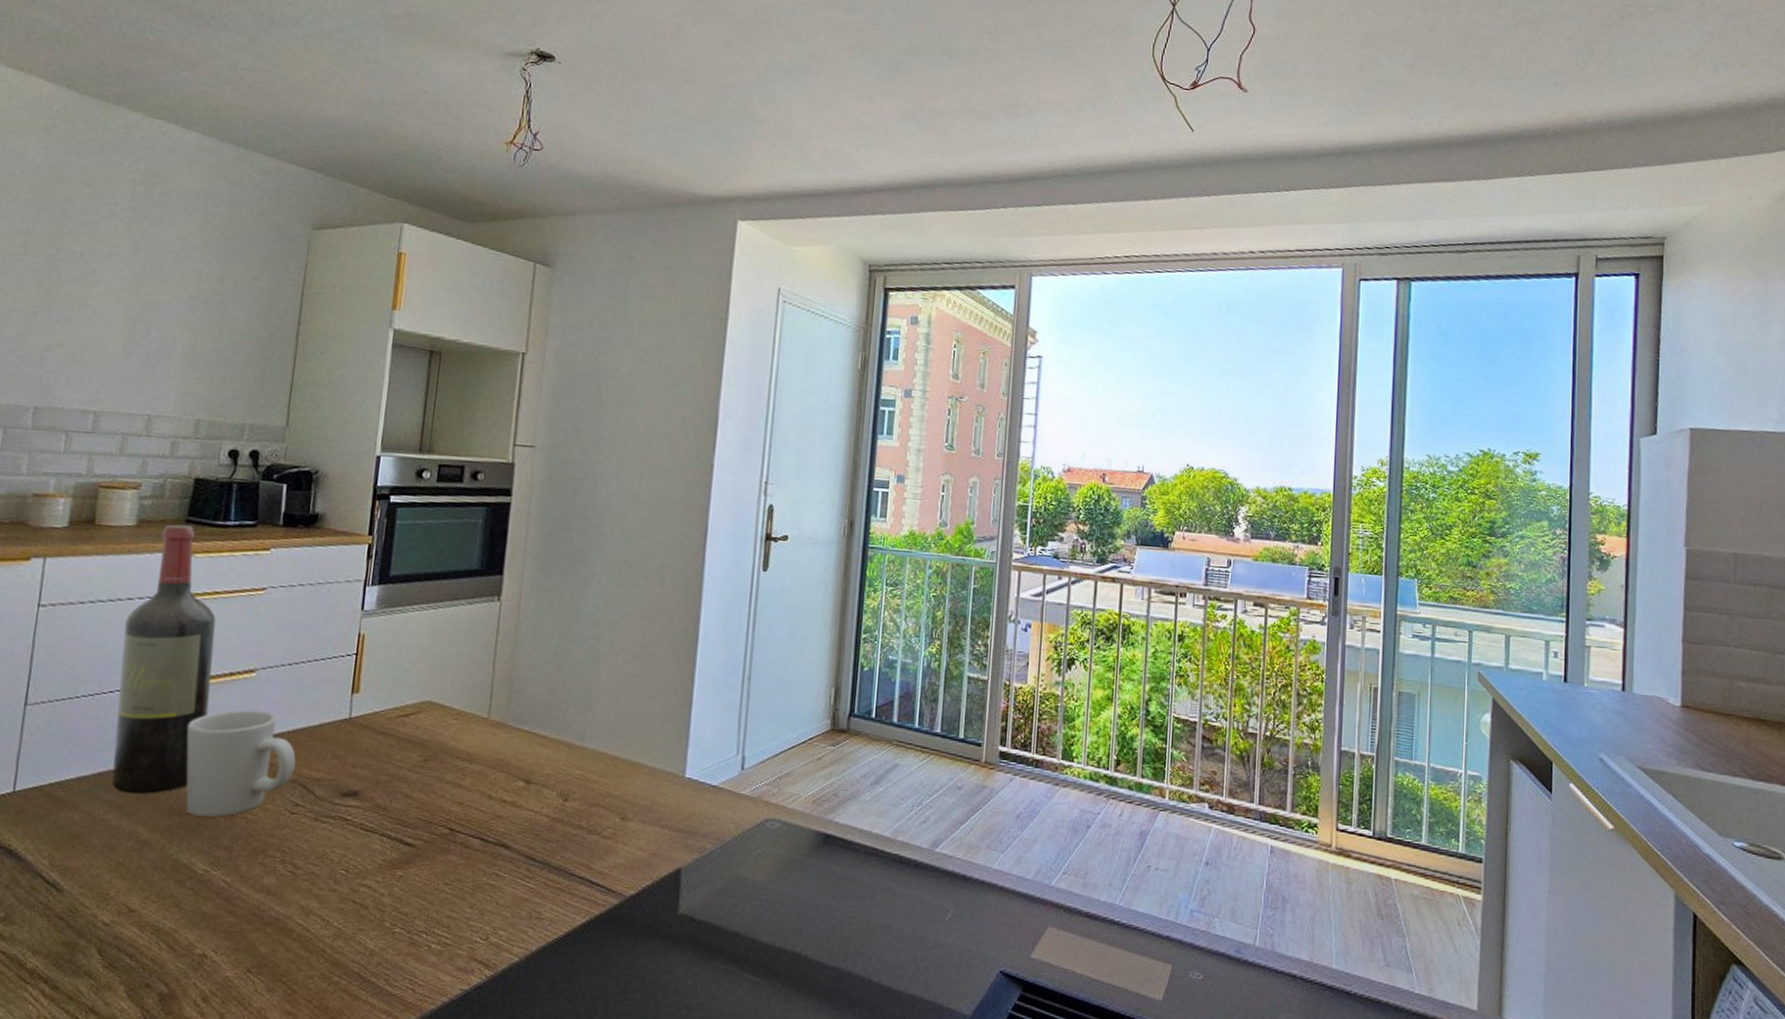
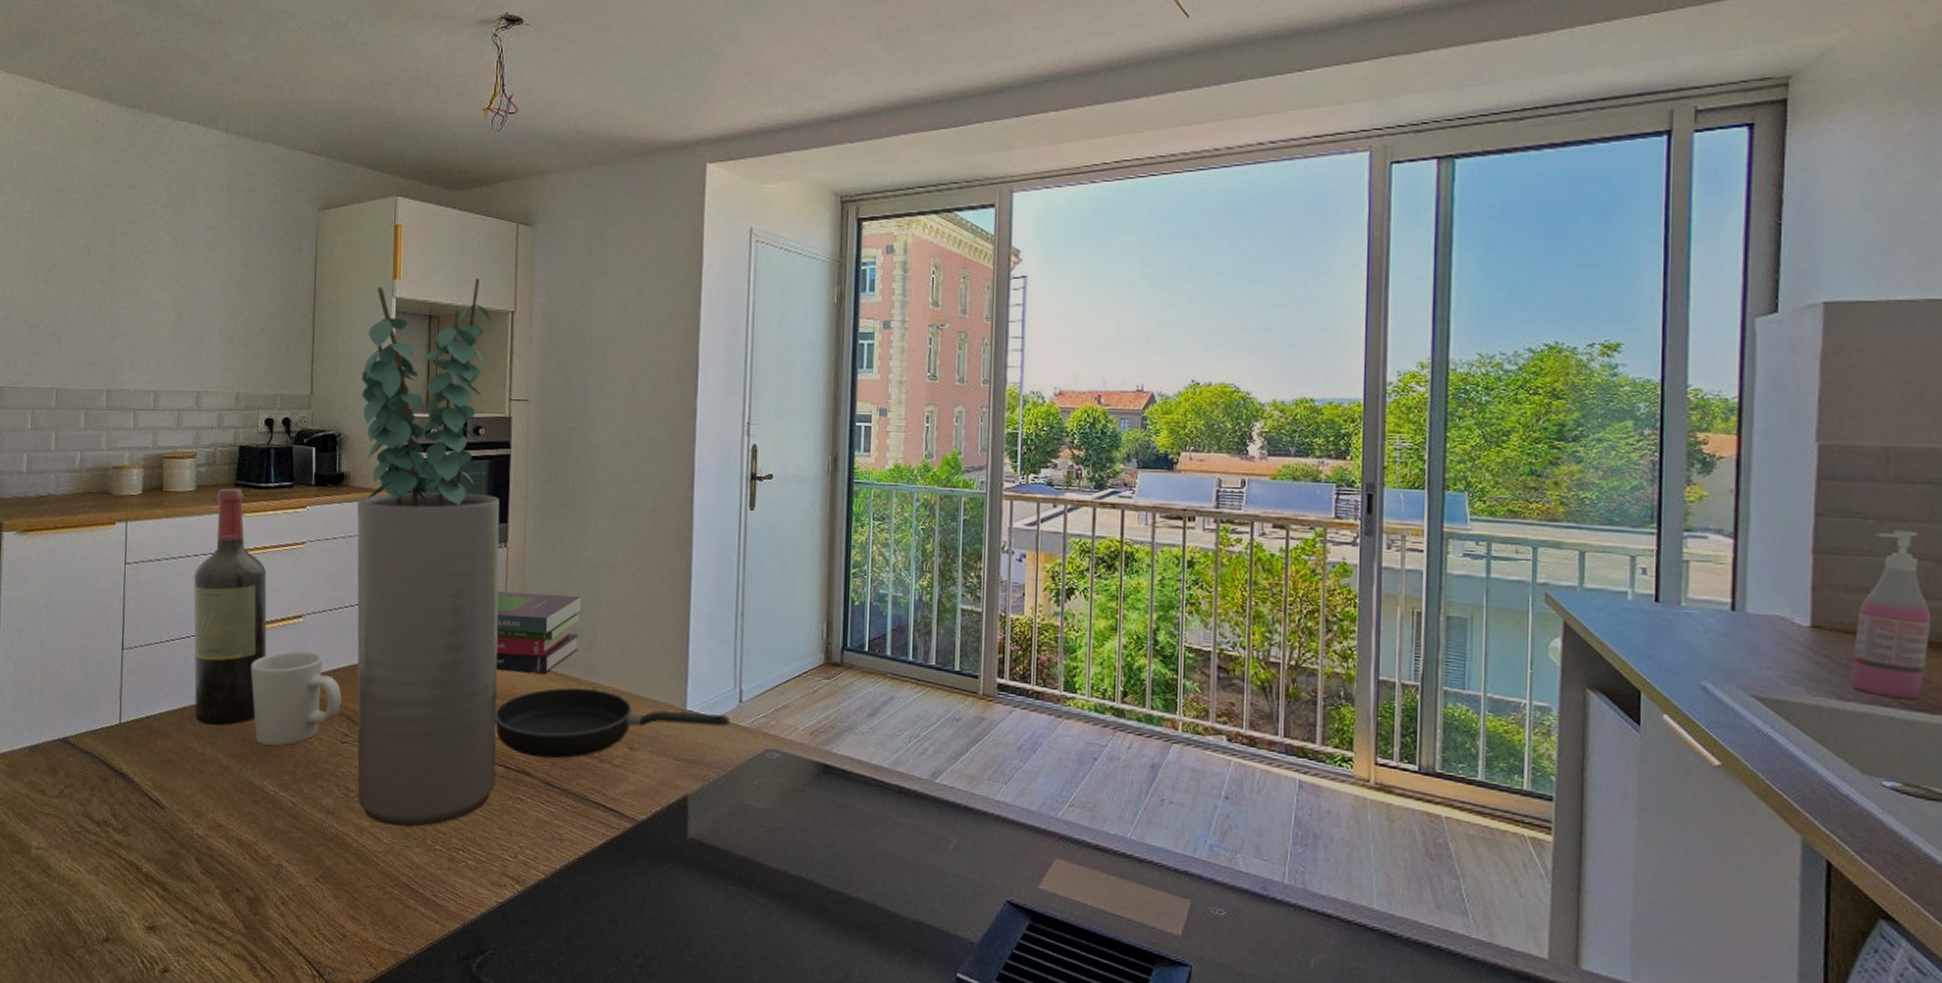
vase: none [306,316,500,908] -> present [357,279,500,827]
frying pan: none [473,753,731,830] -> present [495,687,731,759]
books: none [479,648,579,738] -> present [495,591,582,674]
soap dispenser: none [1710,624,1769,771] -> present [1850,530,1932,700]

